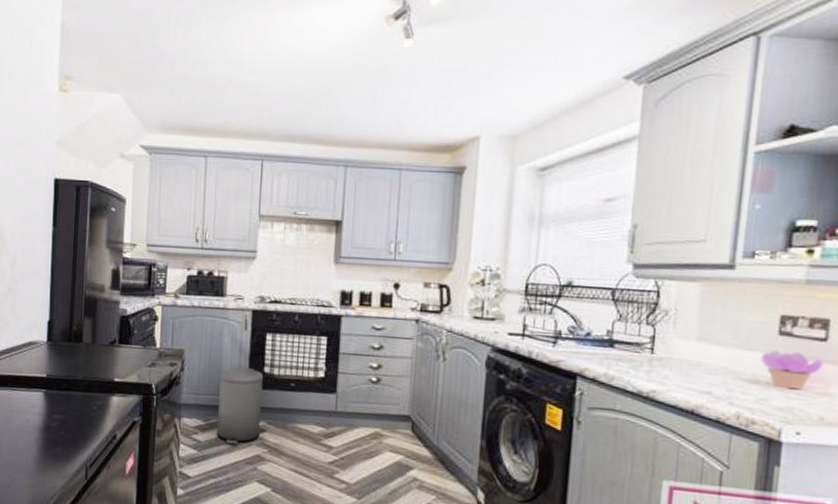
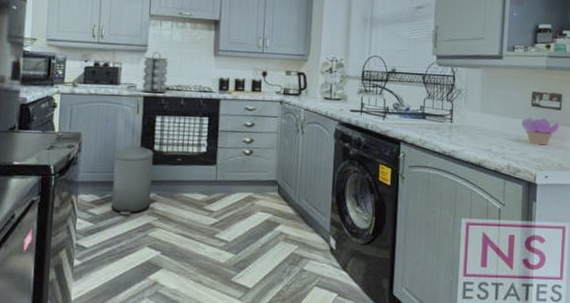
spice rack: none [250,258,280,308] -> present [142,51,168,94]

